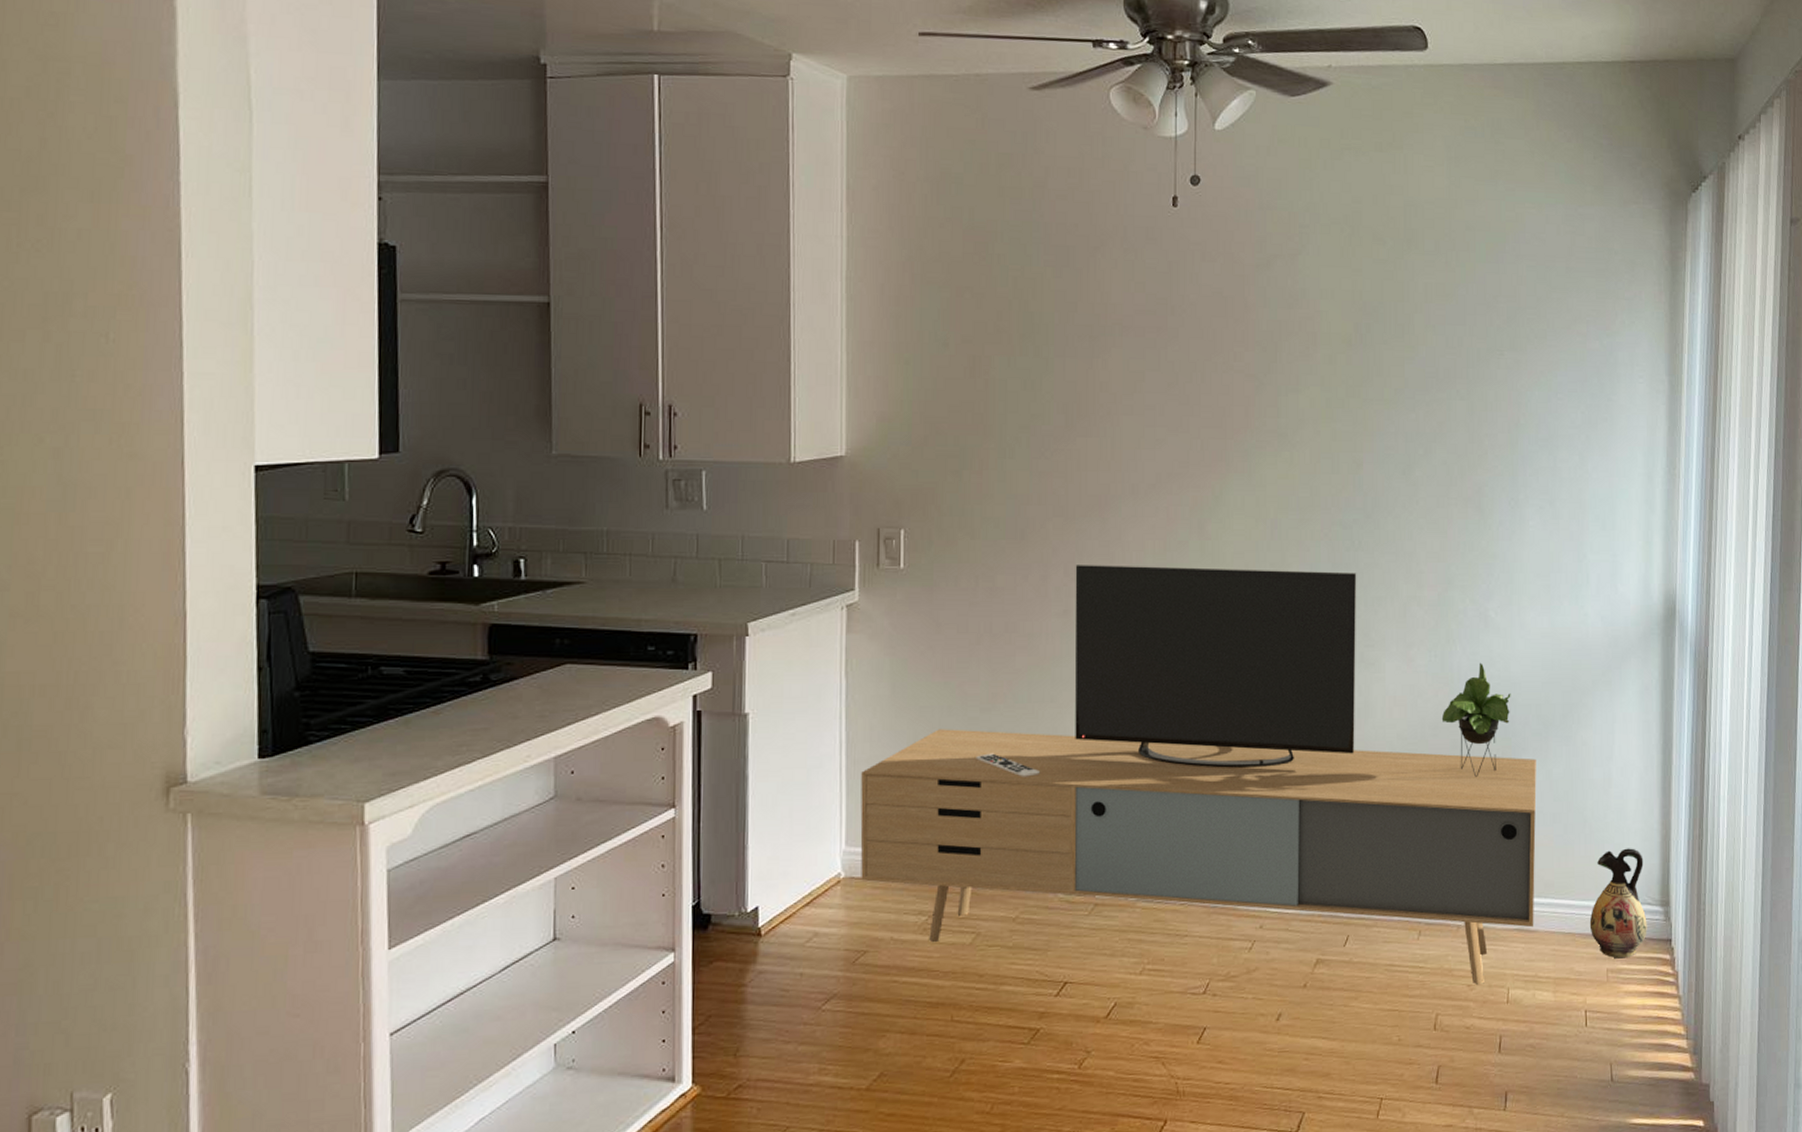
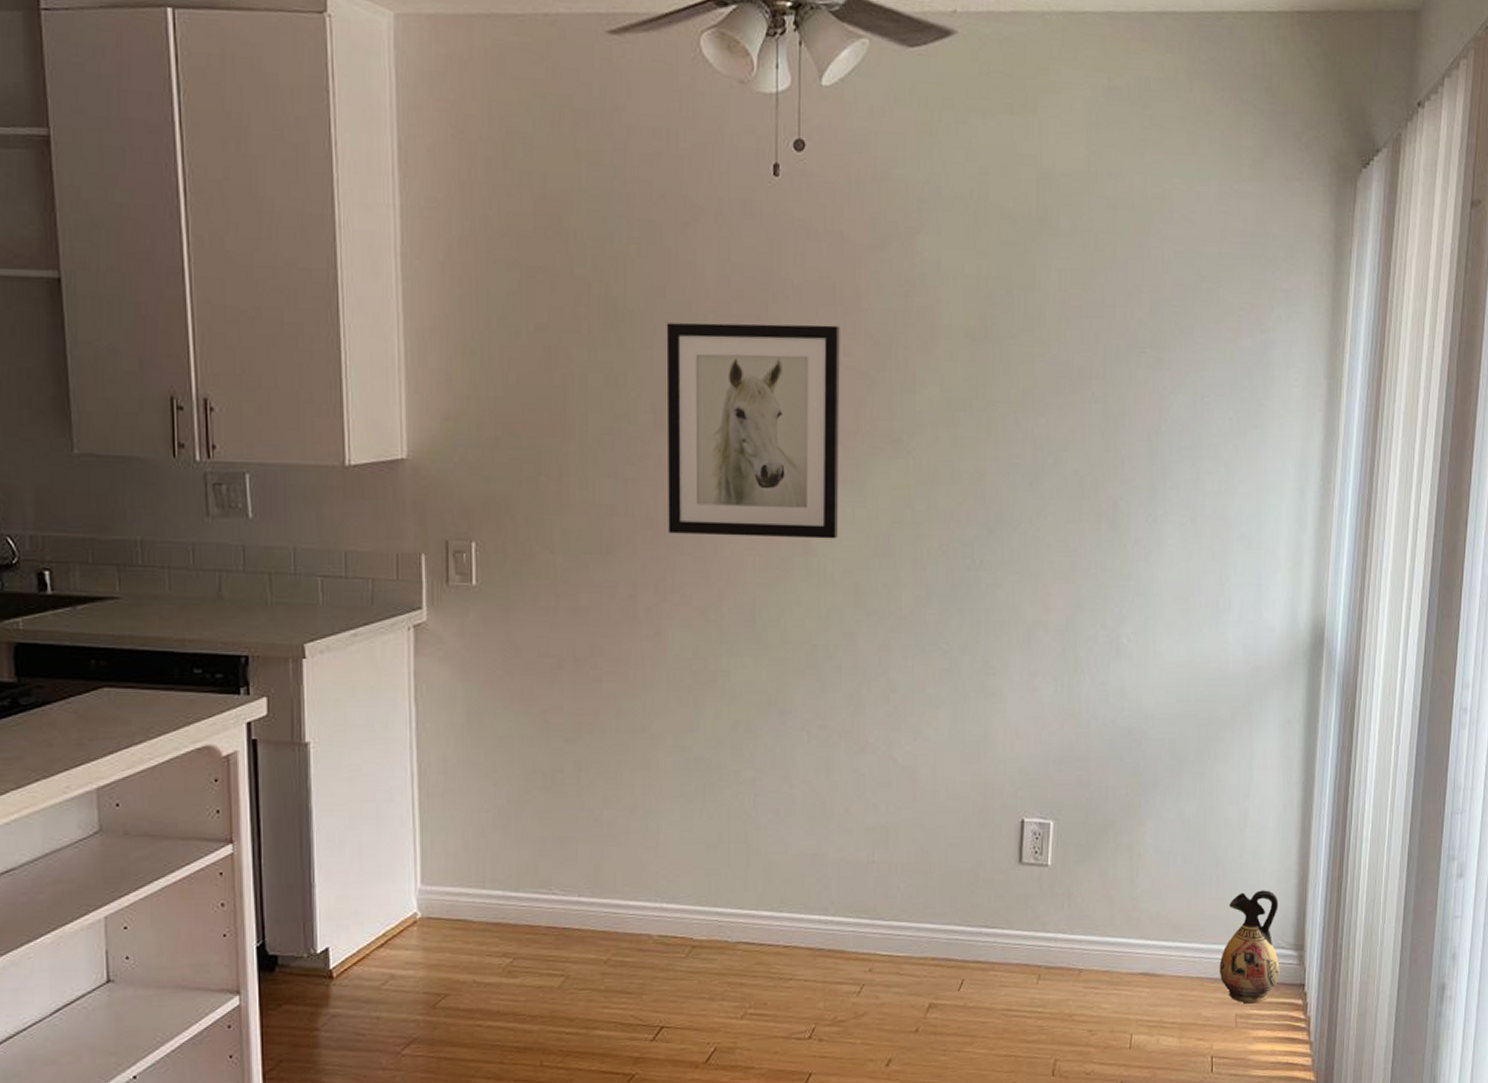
media console: present [860,565,1537,986] -> none [436,583,1168,1031]
wall art: none [1077,333,1231,524] -> present [666,323,840,539]

